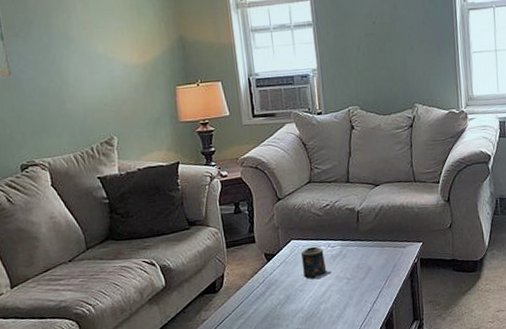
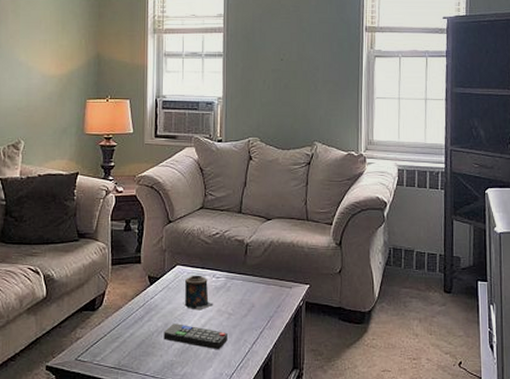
remote control: none [286,294,349,313] -> present [163,323,227,349]

